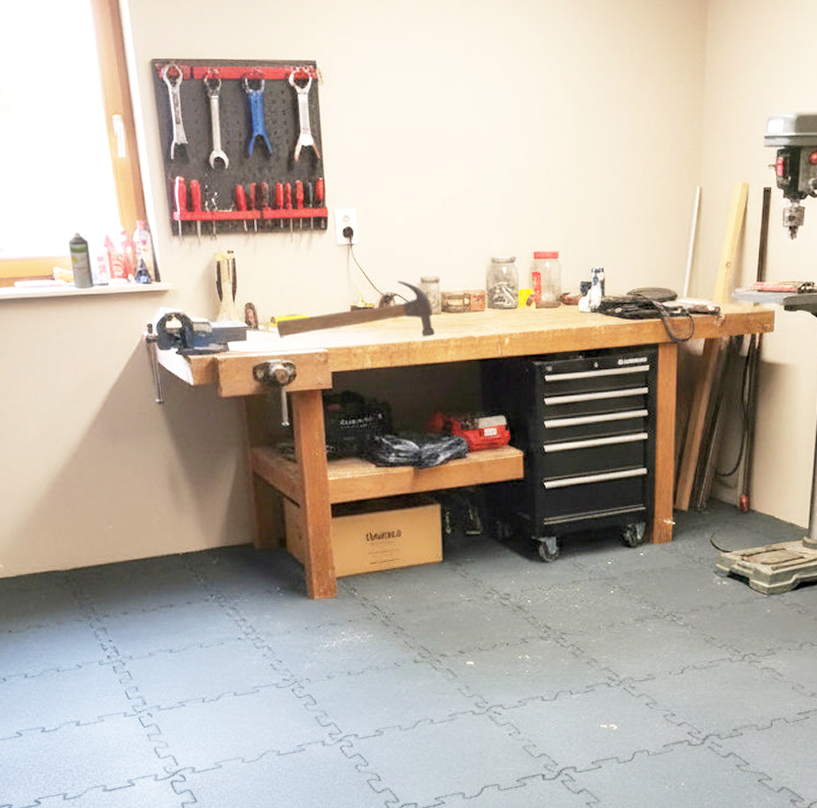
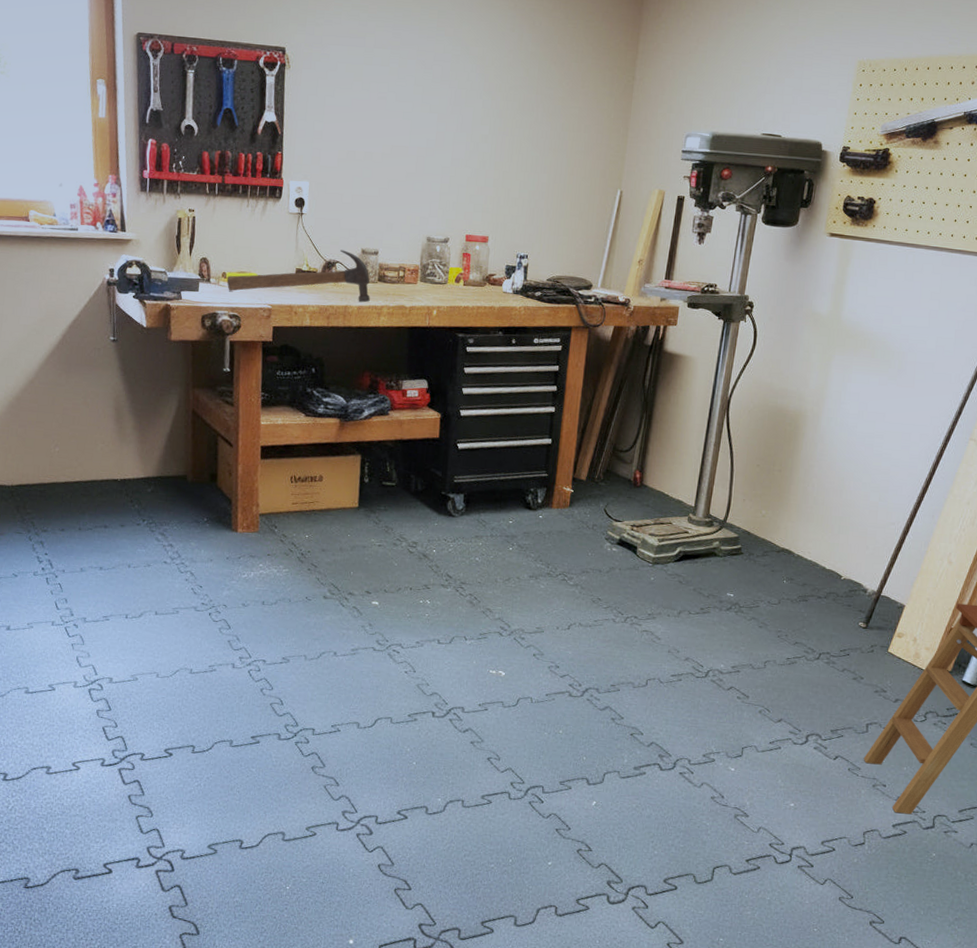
aerosol can: present [69,233,95,290] -> none [45,181,65,233]

